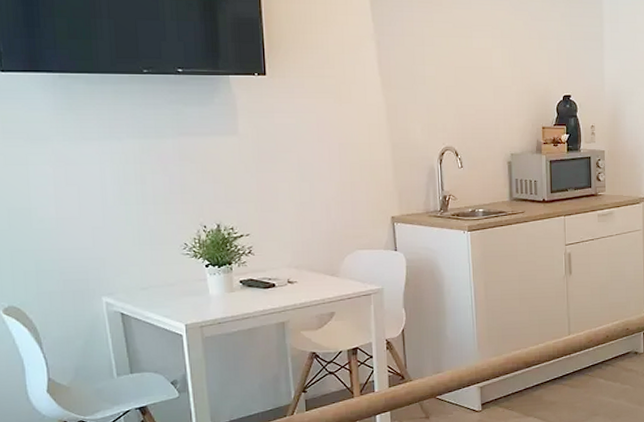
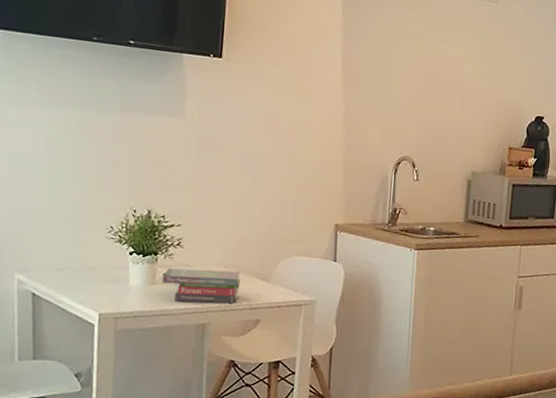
books: none [239,271,312,305] -> present [162,268,241,304]

